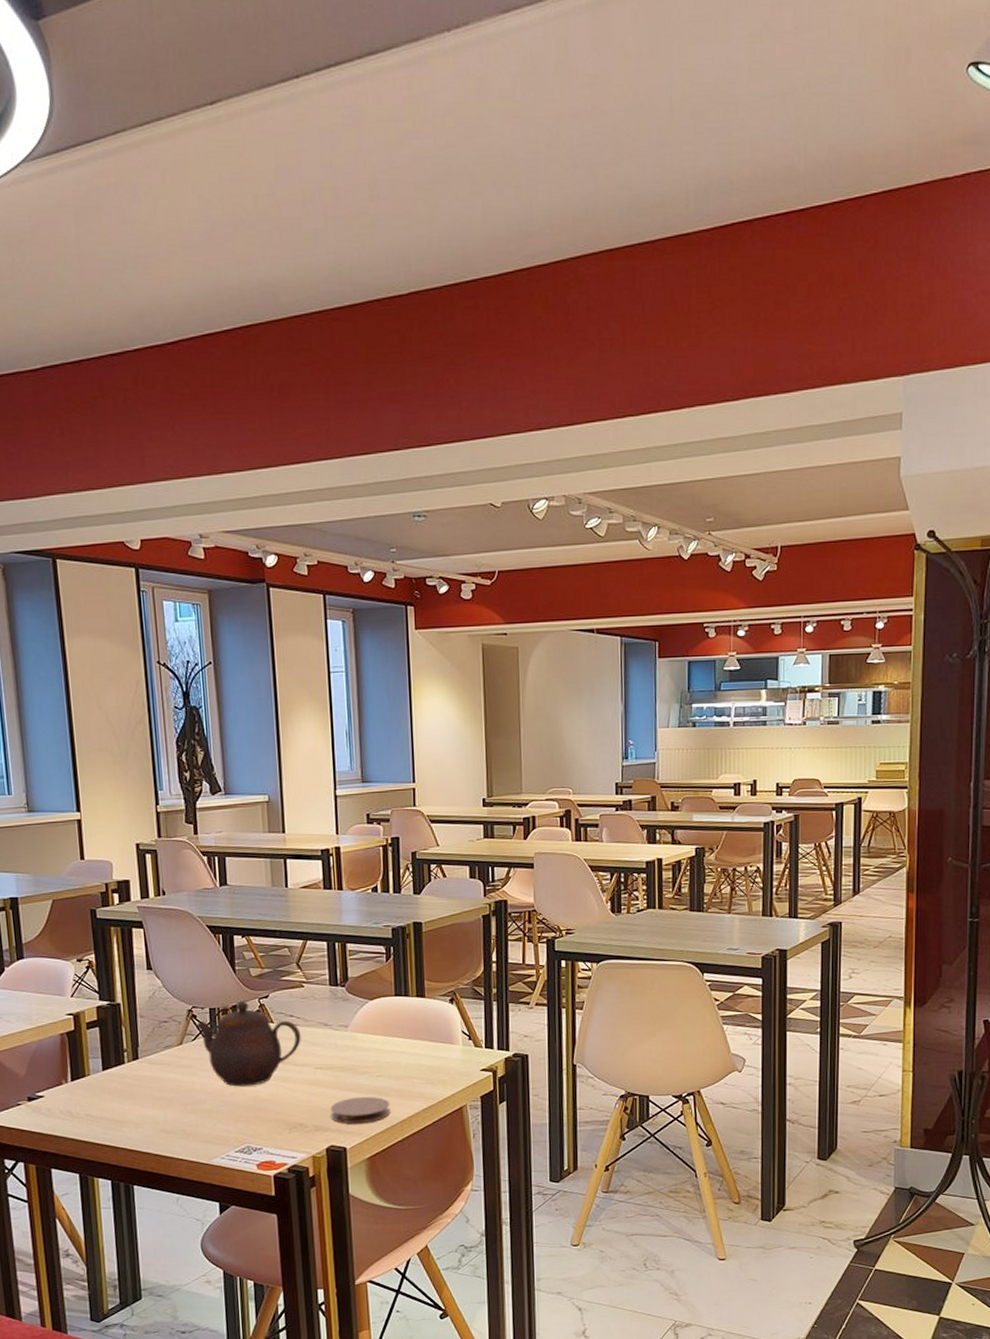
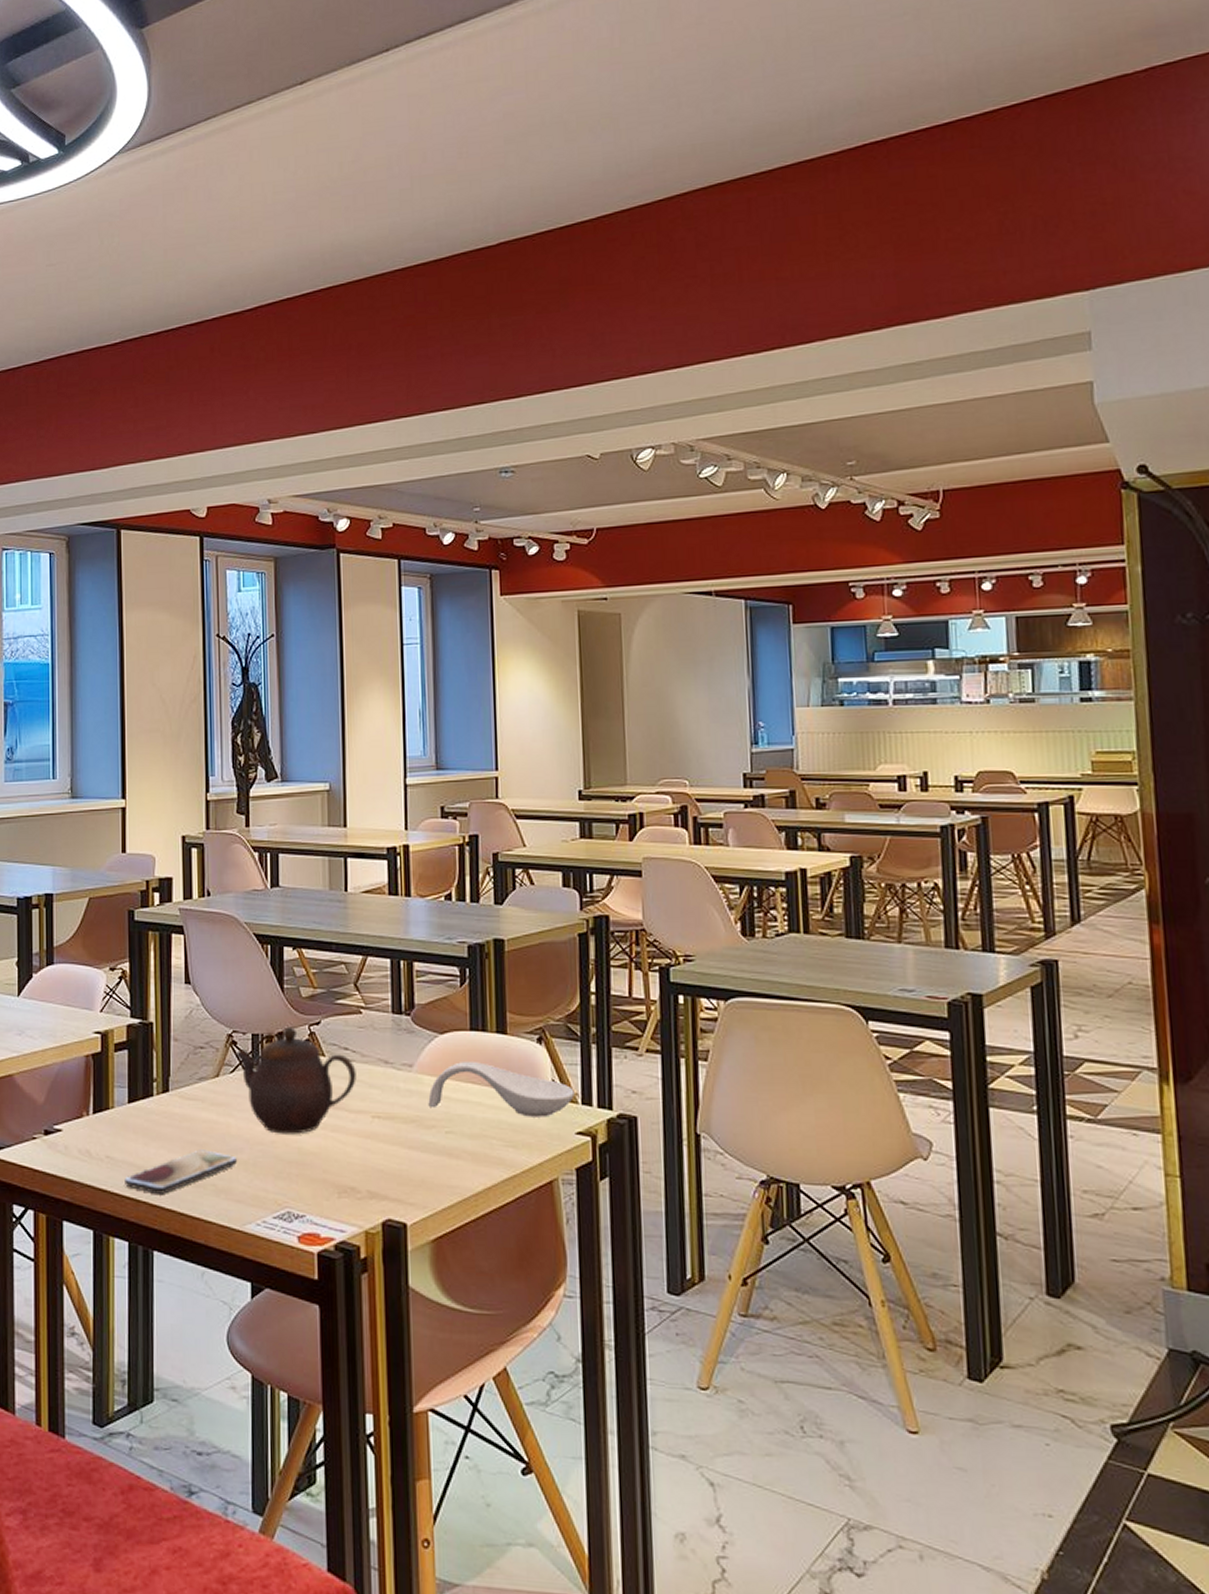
smartphone: none [104,1103,202,1141] -> present [125,1149,237,1194]
coaster: present [330,1096,391,1124] -> none [388,1157,463,1193]
spoon rest: none [361,1020,479,1060] -> present [428,1062,575,1117]

